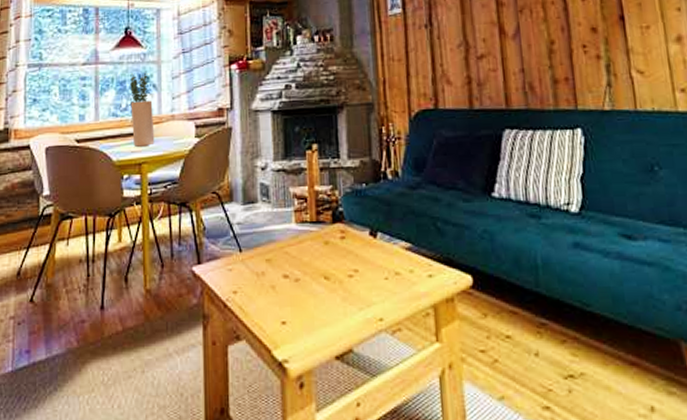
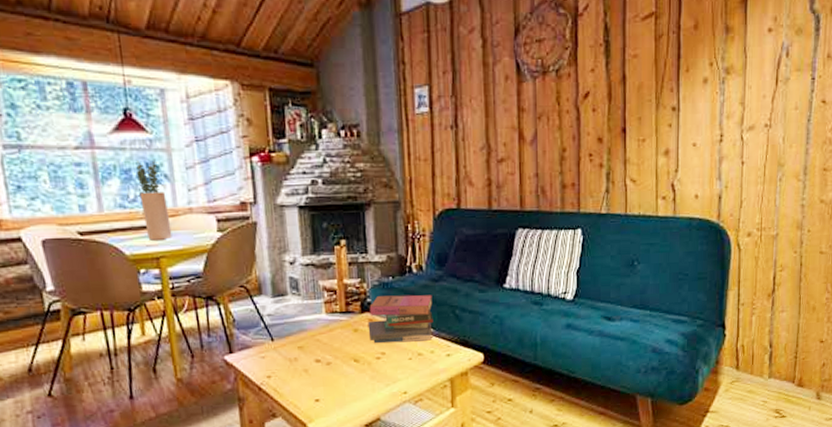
books: none [339,204,412,259] -> present [368,295,434,343]

